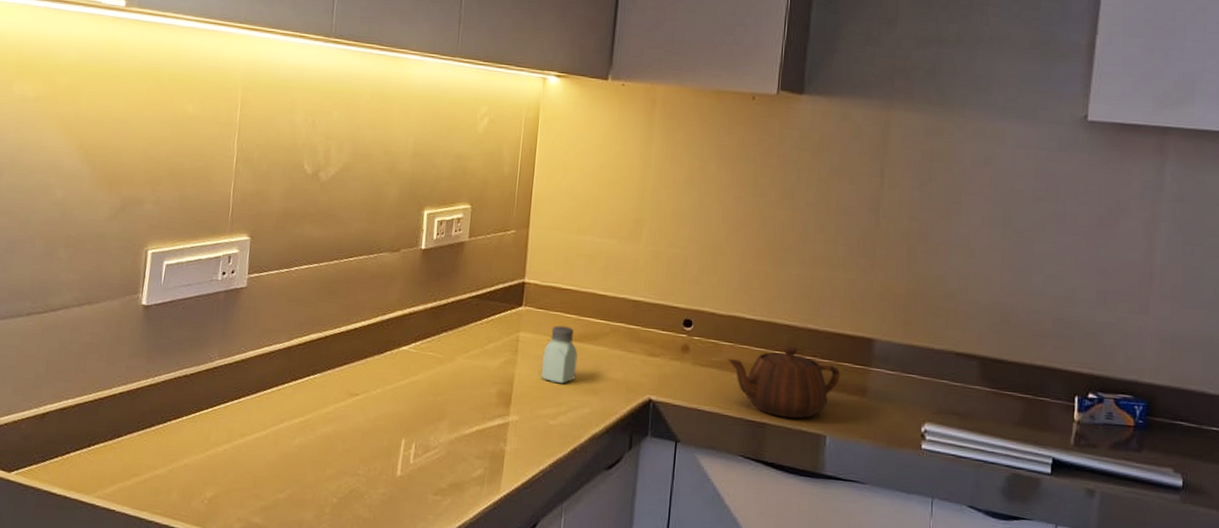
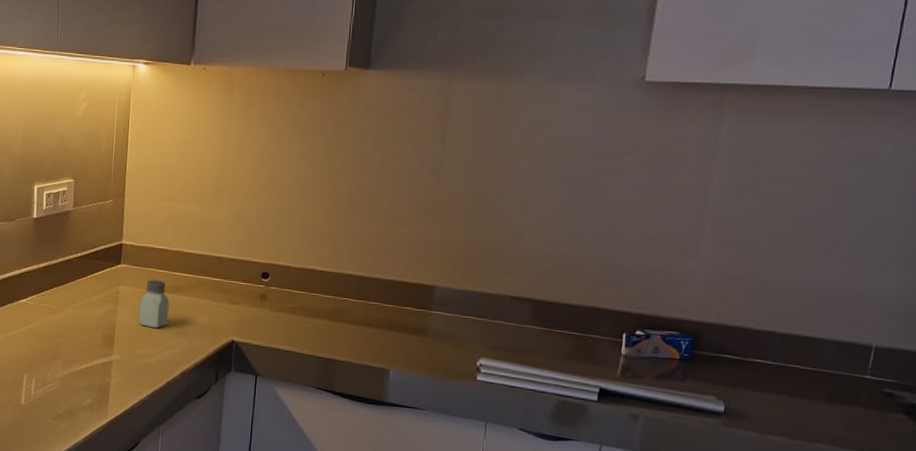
teapot: present [727,345,840,419] -> none [301,293,403,356]

